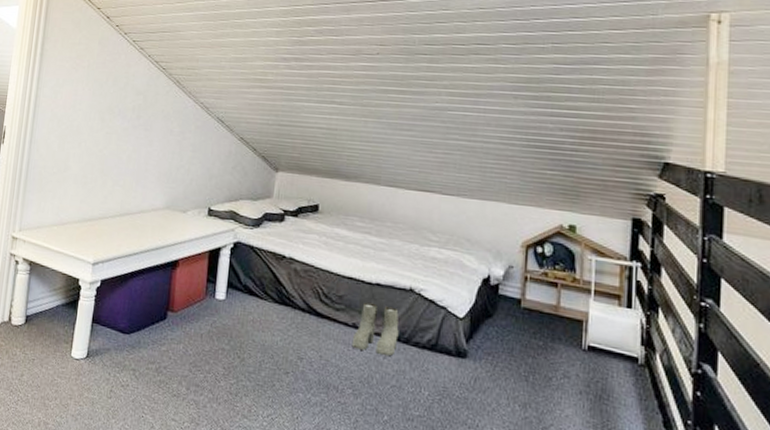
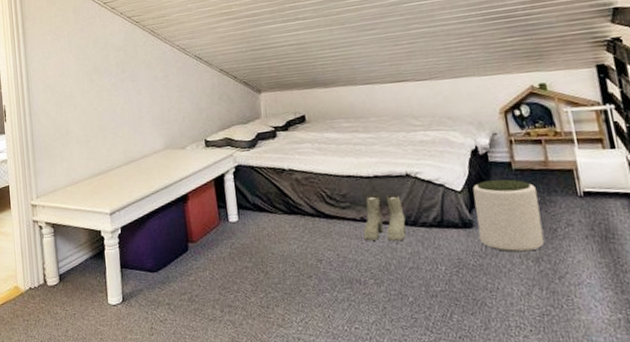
plant pot: none [470,313,541,395] -> present [472,179,545,252]

